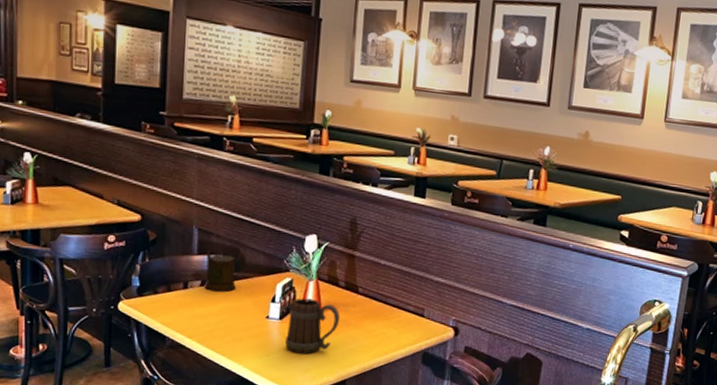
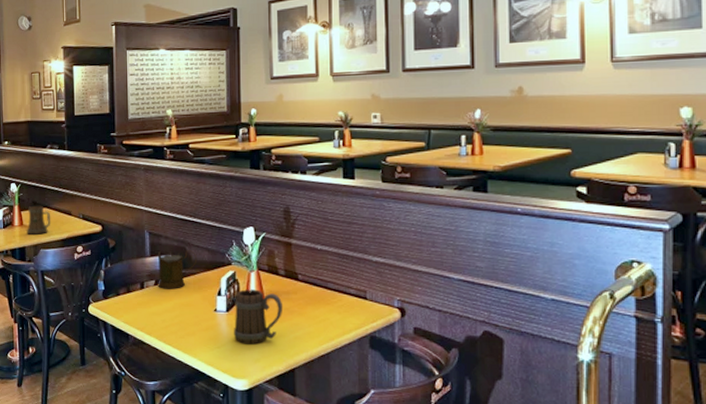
beer mug: none [43,182,77,217] -> present [26,205,51,235]

